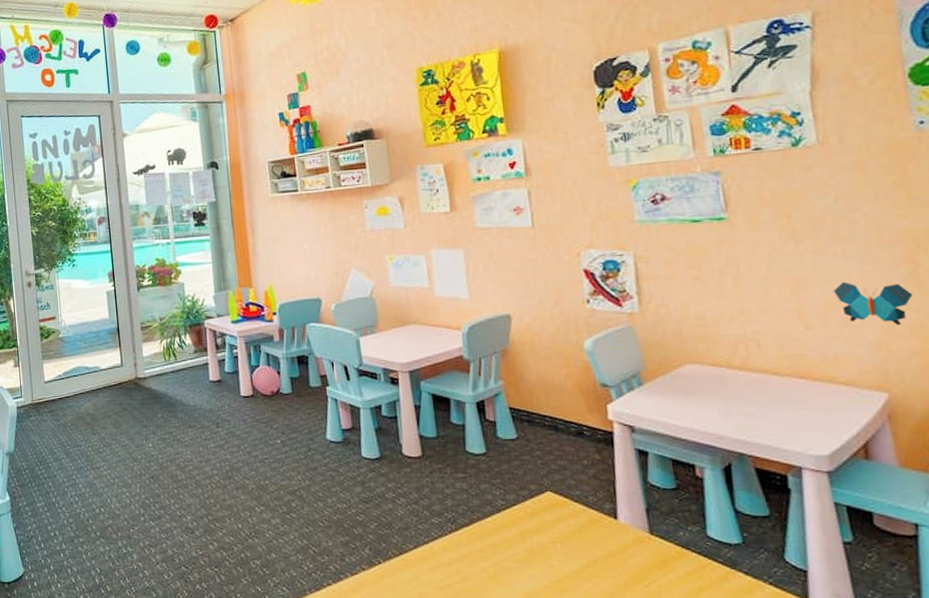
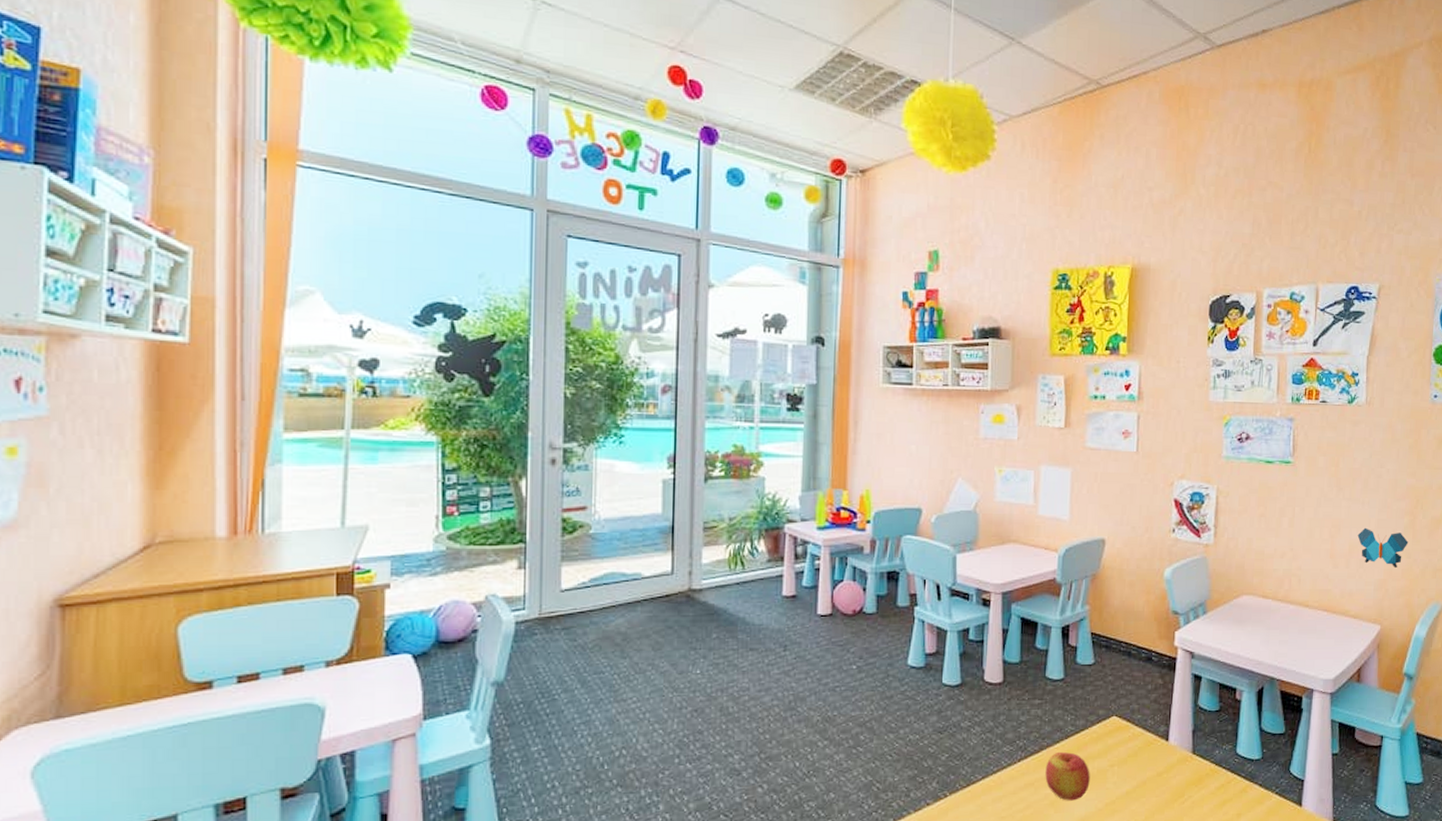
apple: none [479,525,531,576] -> present [1045,751,1090,801]

